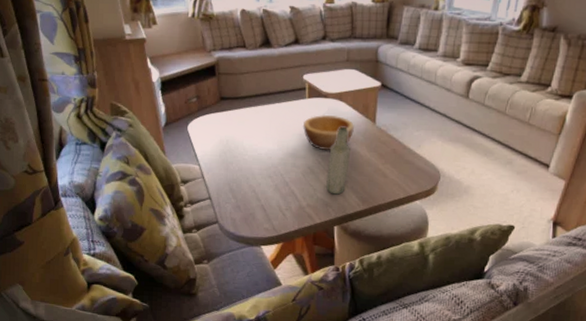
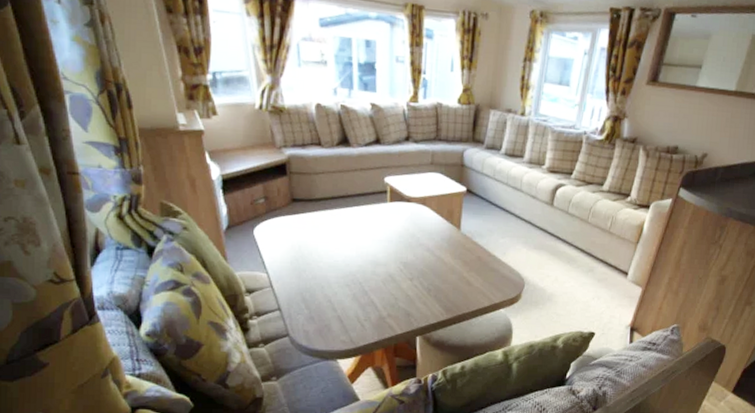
bowl: present [302,114,354,150] -> none [383,219,438,257]
bottle: present [326,126,350,195] -> none [408,232,434,304]

